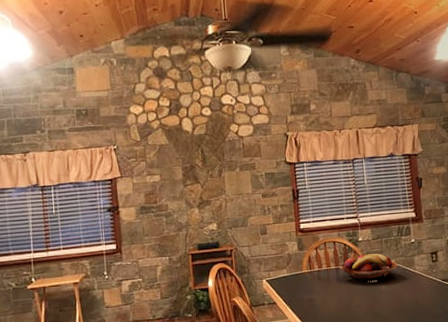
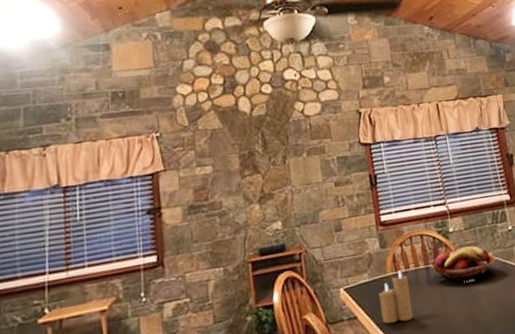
candle: none [295,269,322,310] -> present [379,270,413,324]

